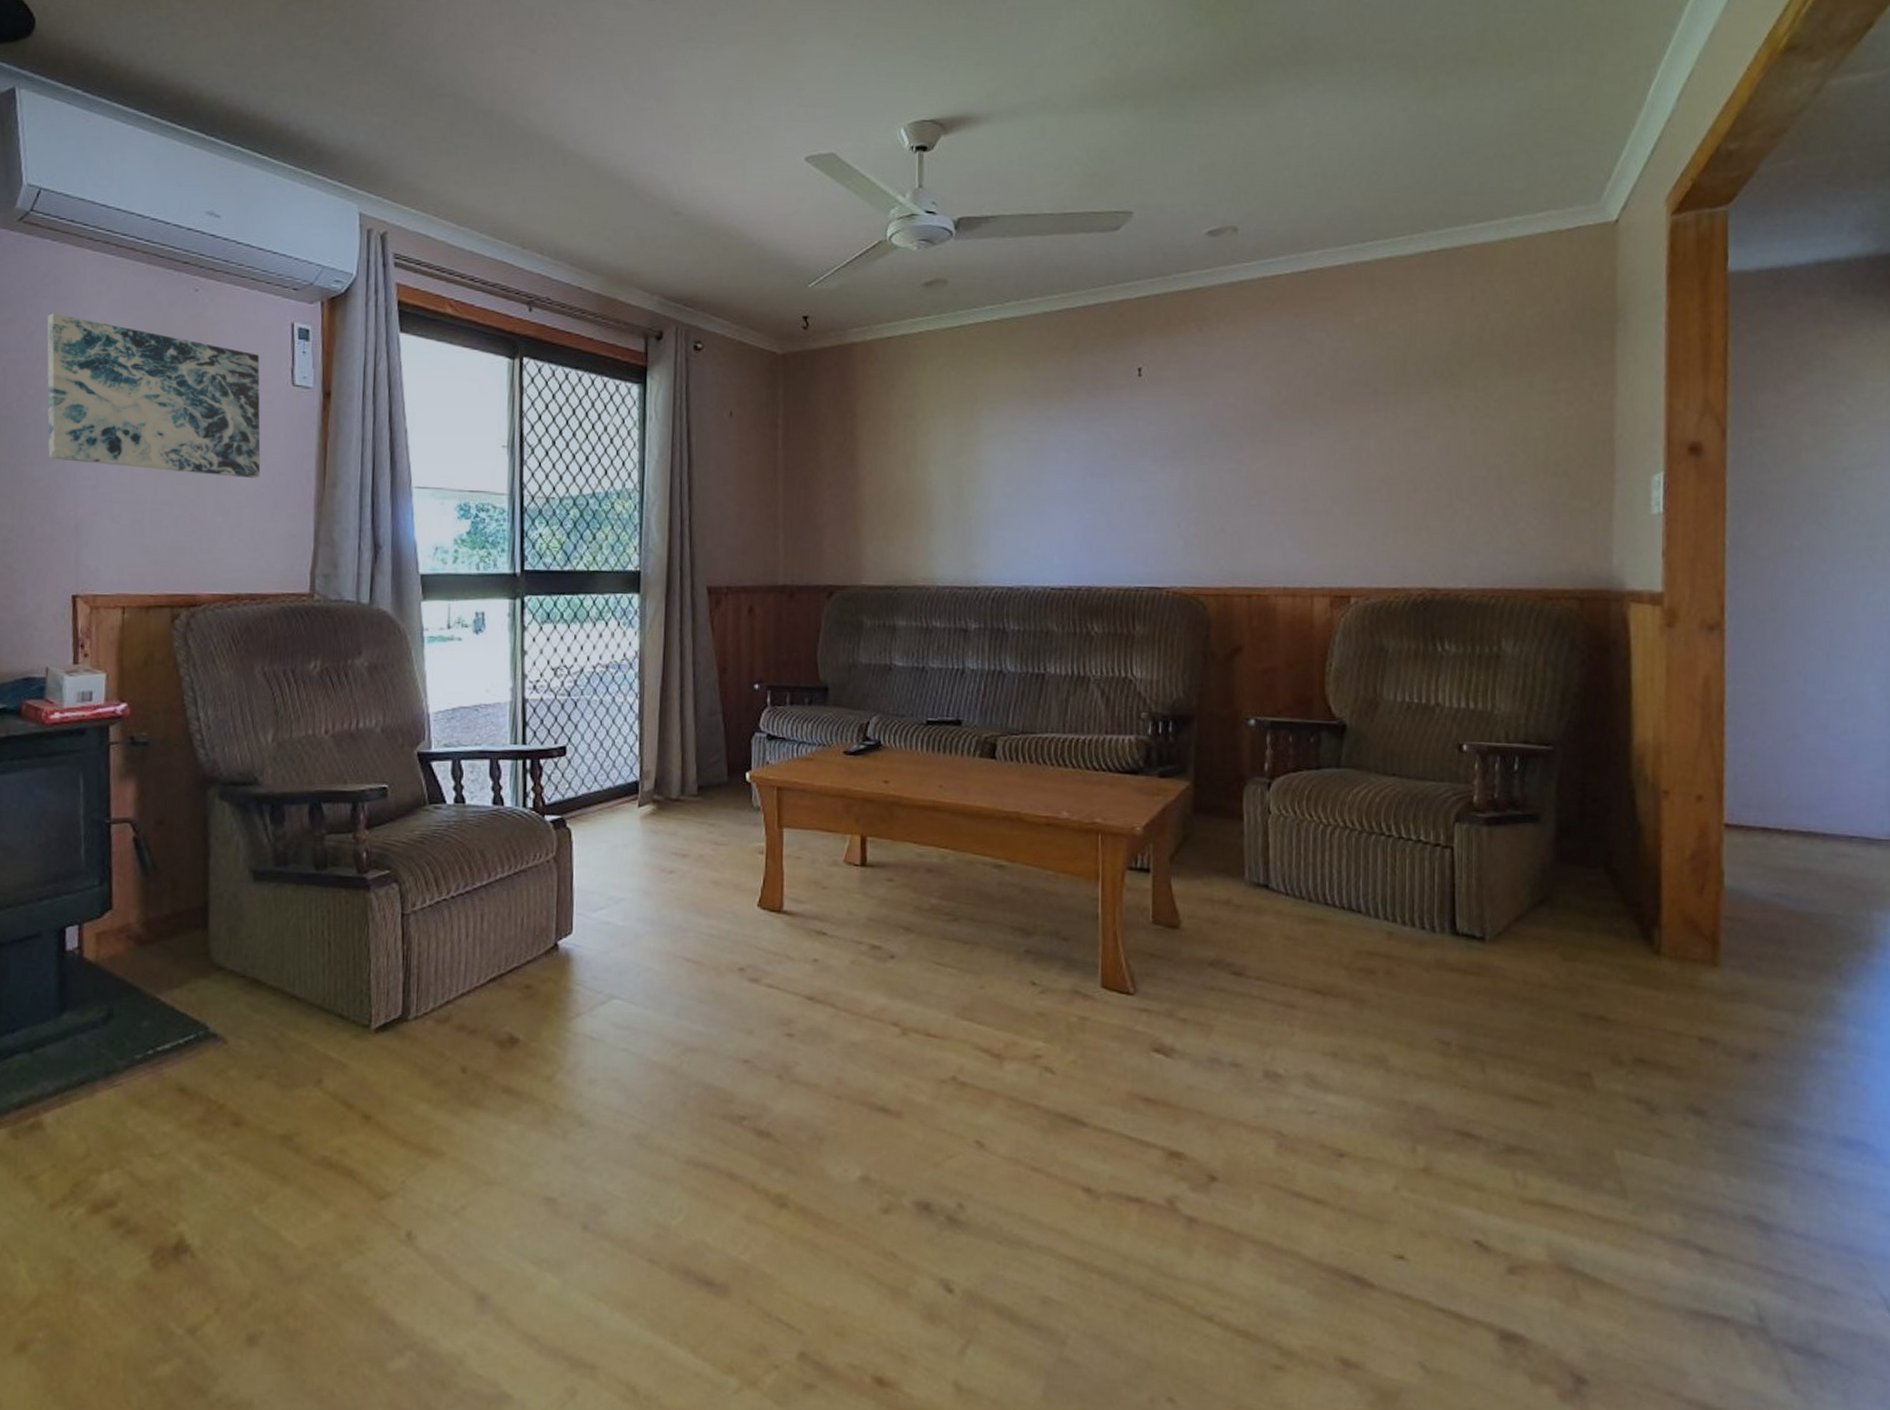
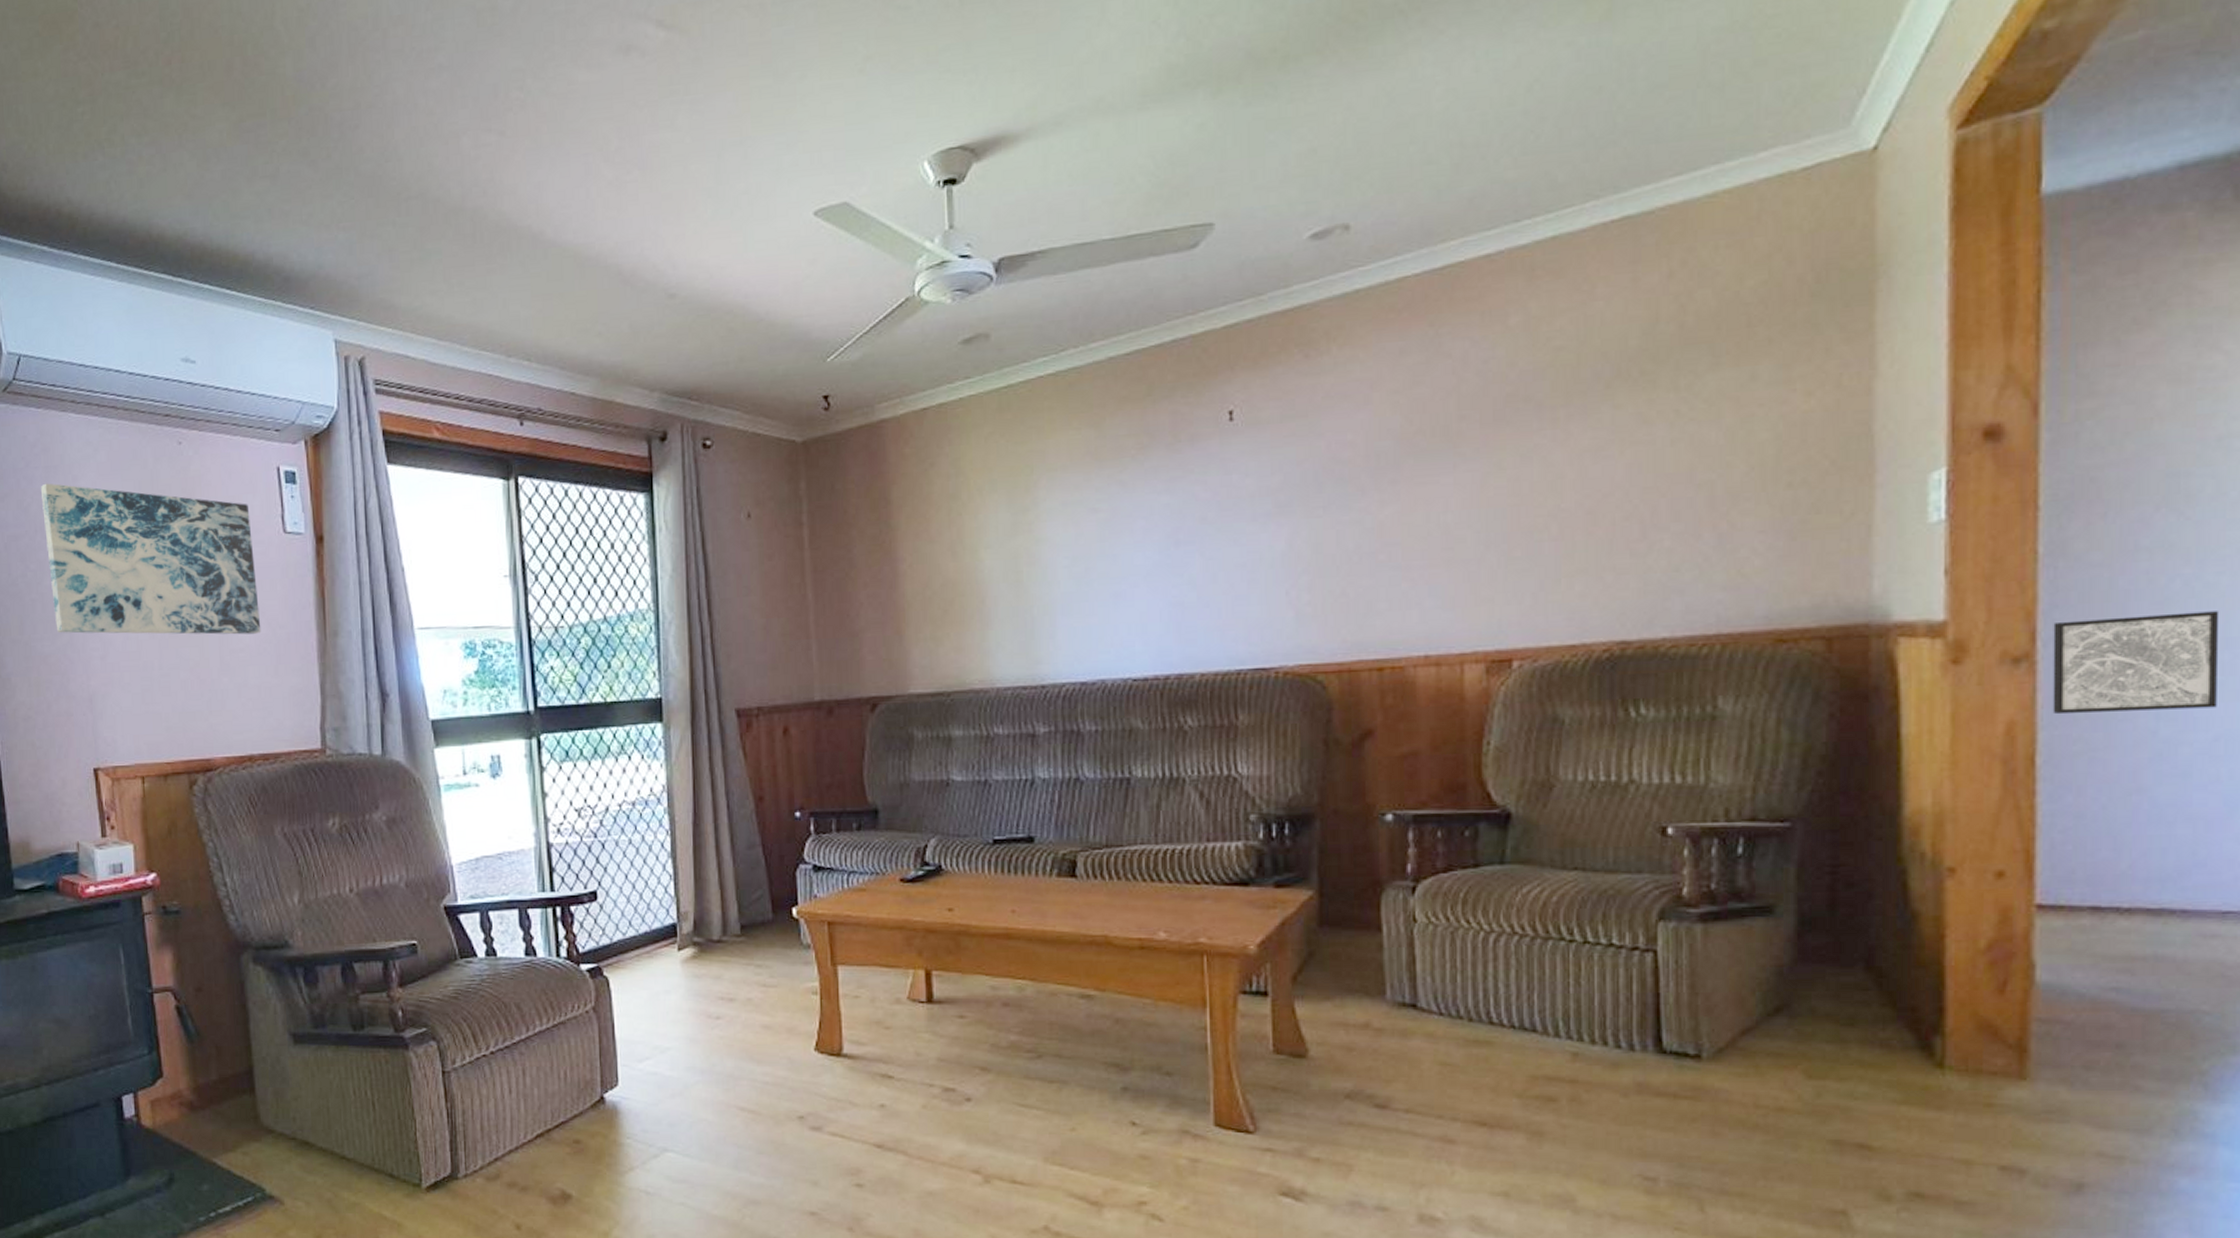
wall art: none [1735,600,1846,676] -> present [2053,611,2220,715]

